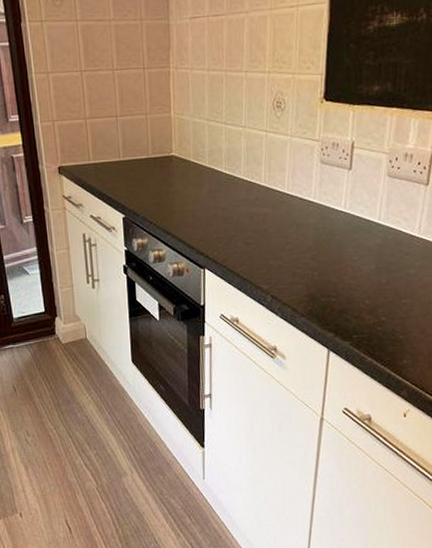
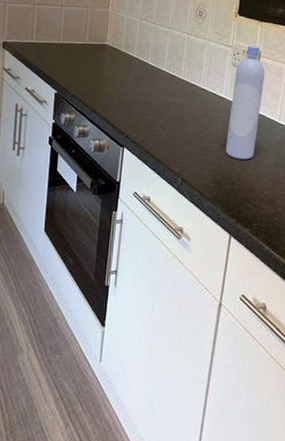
bottle: none [318,135,360,269] -> present [225,45,265,160]

